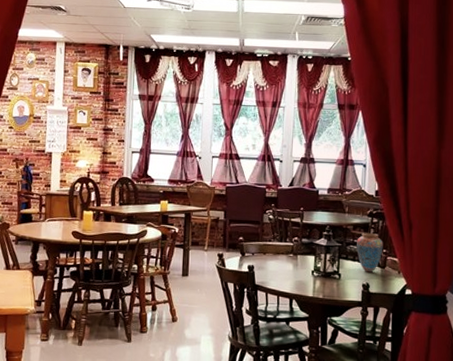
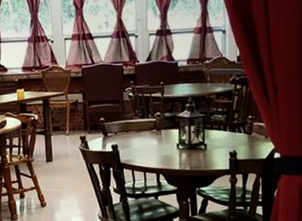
vase: present [357,233,383,273] -> none [221,100,249,140]

